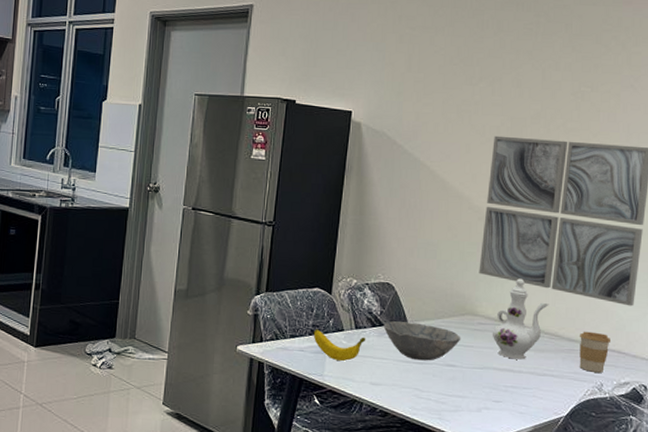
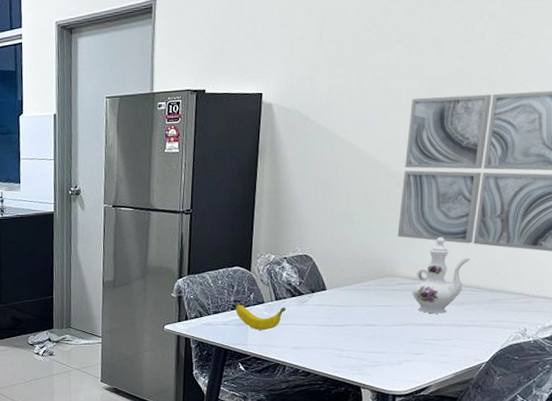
bowl: present [383,321,461,361] -> none [302,288,381,323]
coffee cup: present [579,331,610,373] -> none [502,280,535,319]

